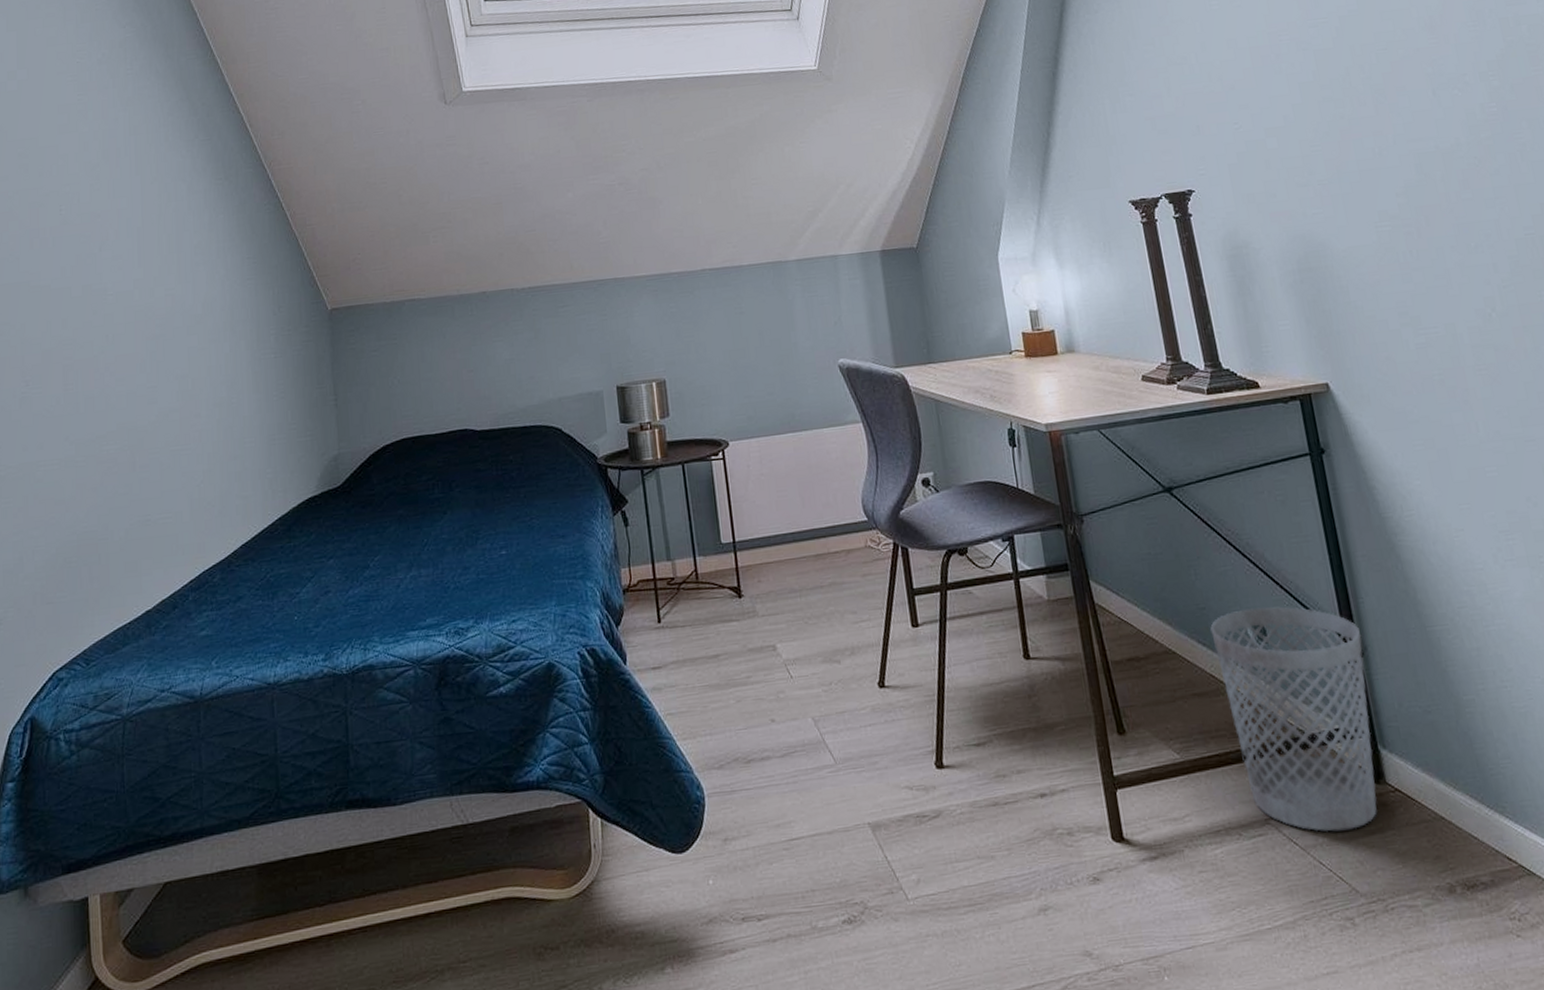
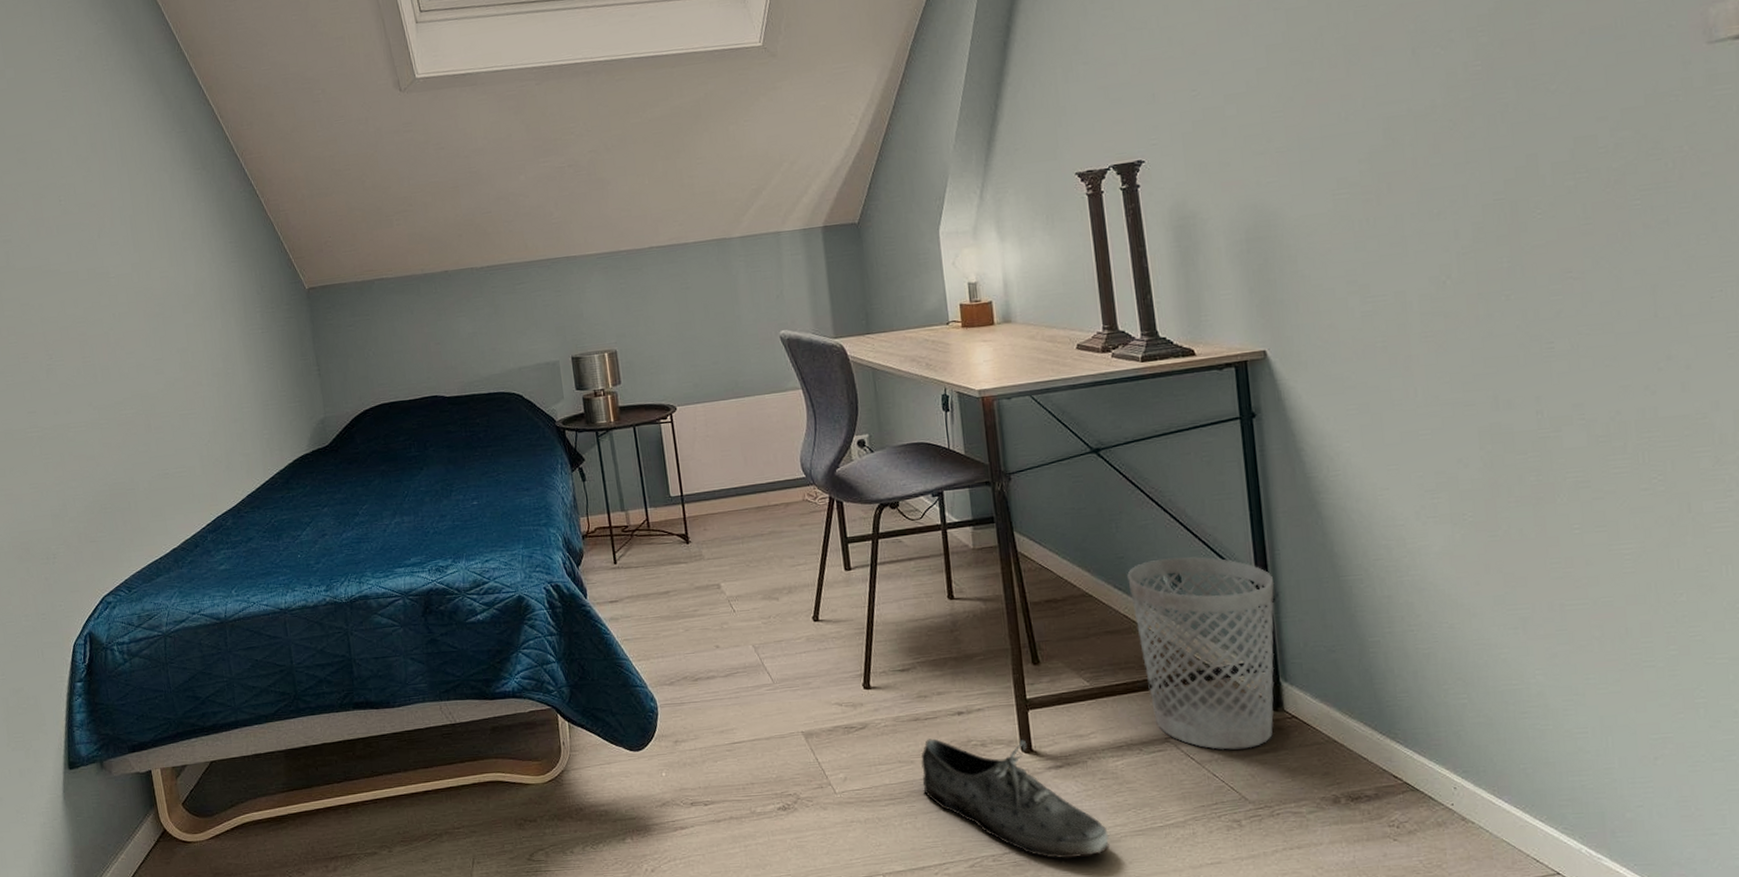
shoe: none [1002,826,1215,974] -> present [921,738,1110,859]

